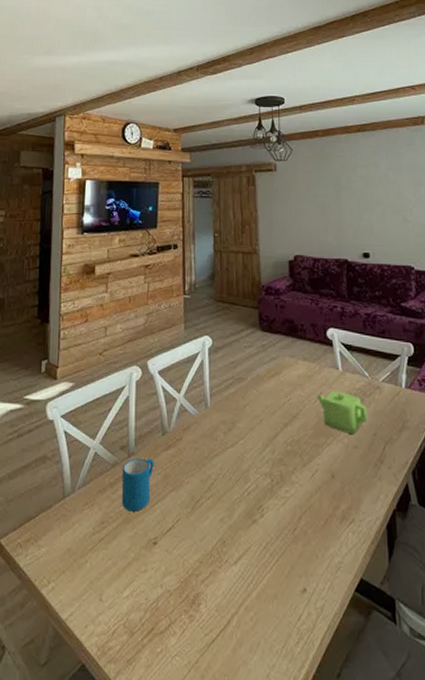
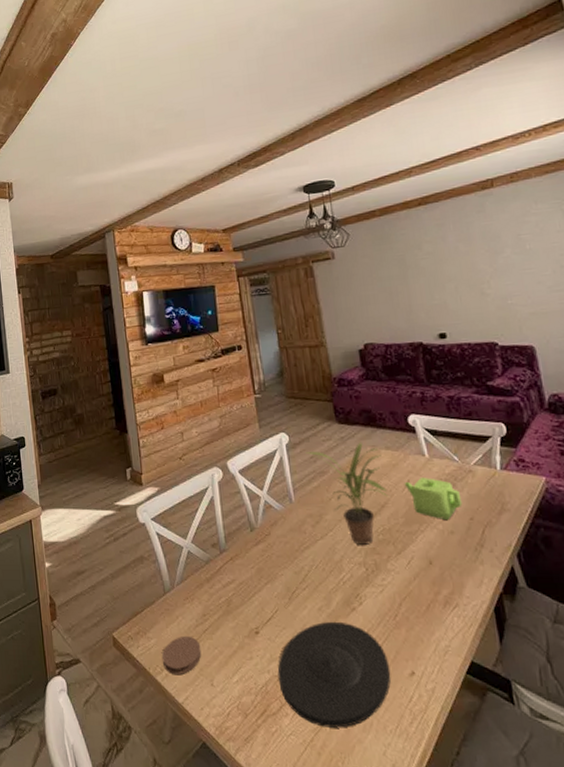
coaster: none [51,544,94,588] -> present [162,635,202,674]
mug: present [121,457,154,512] -> none [216,554,247,604]
plate: none [170,533,283,648] -> present [277,621,391,728]
potted plant: none [227,351,301,455] -> present [305,442,389,545]

